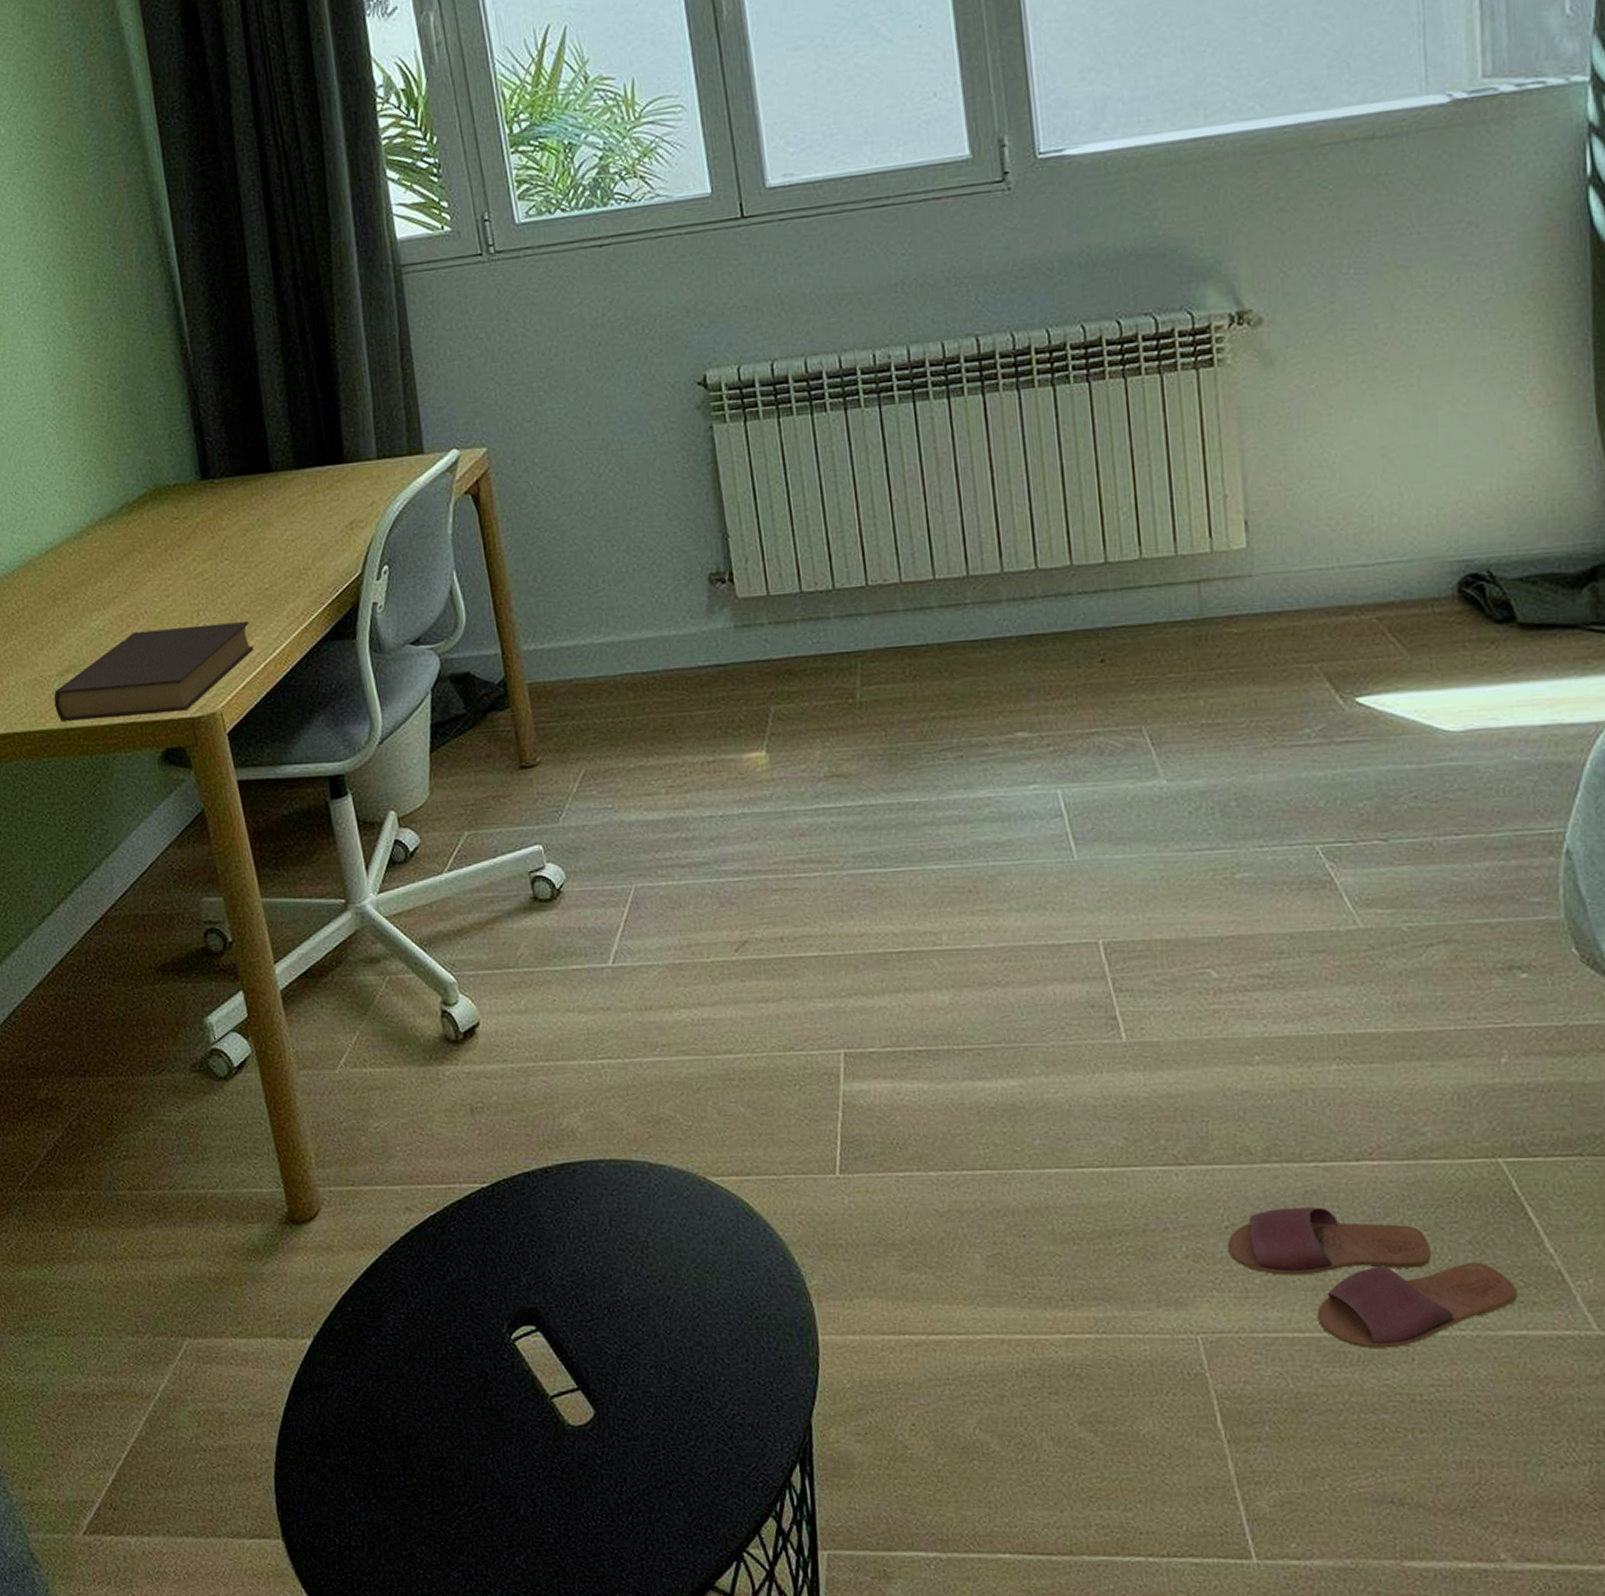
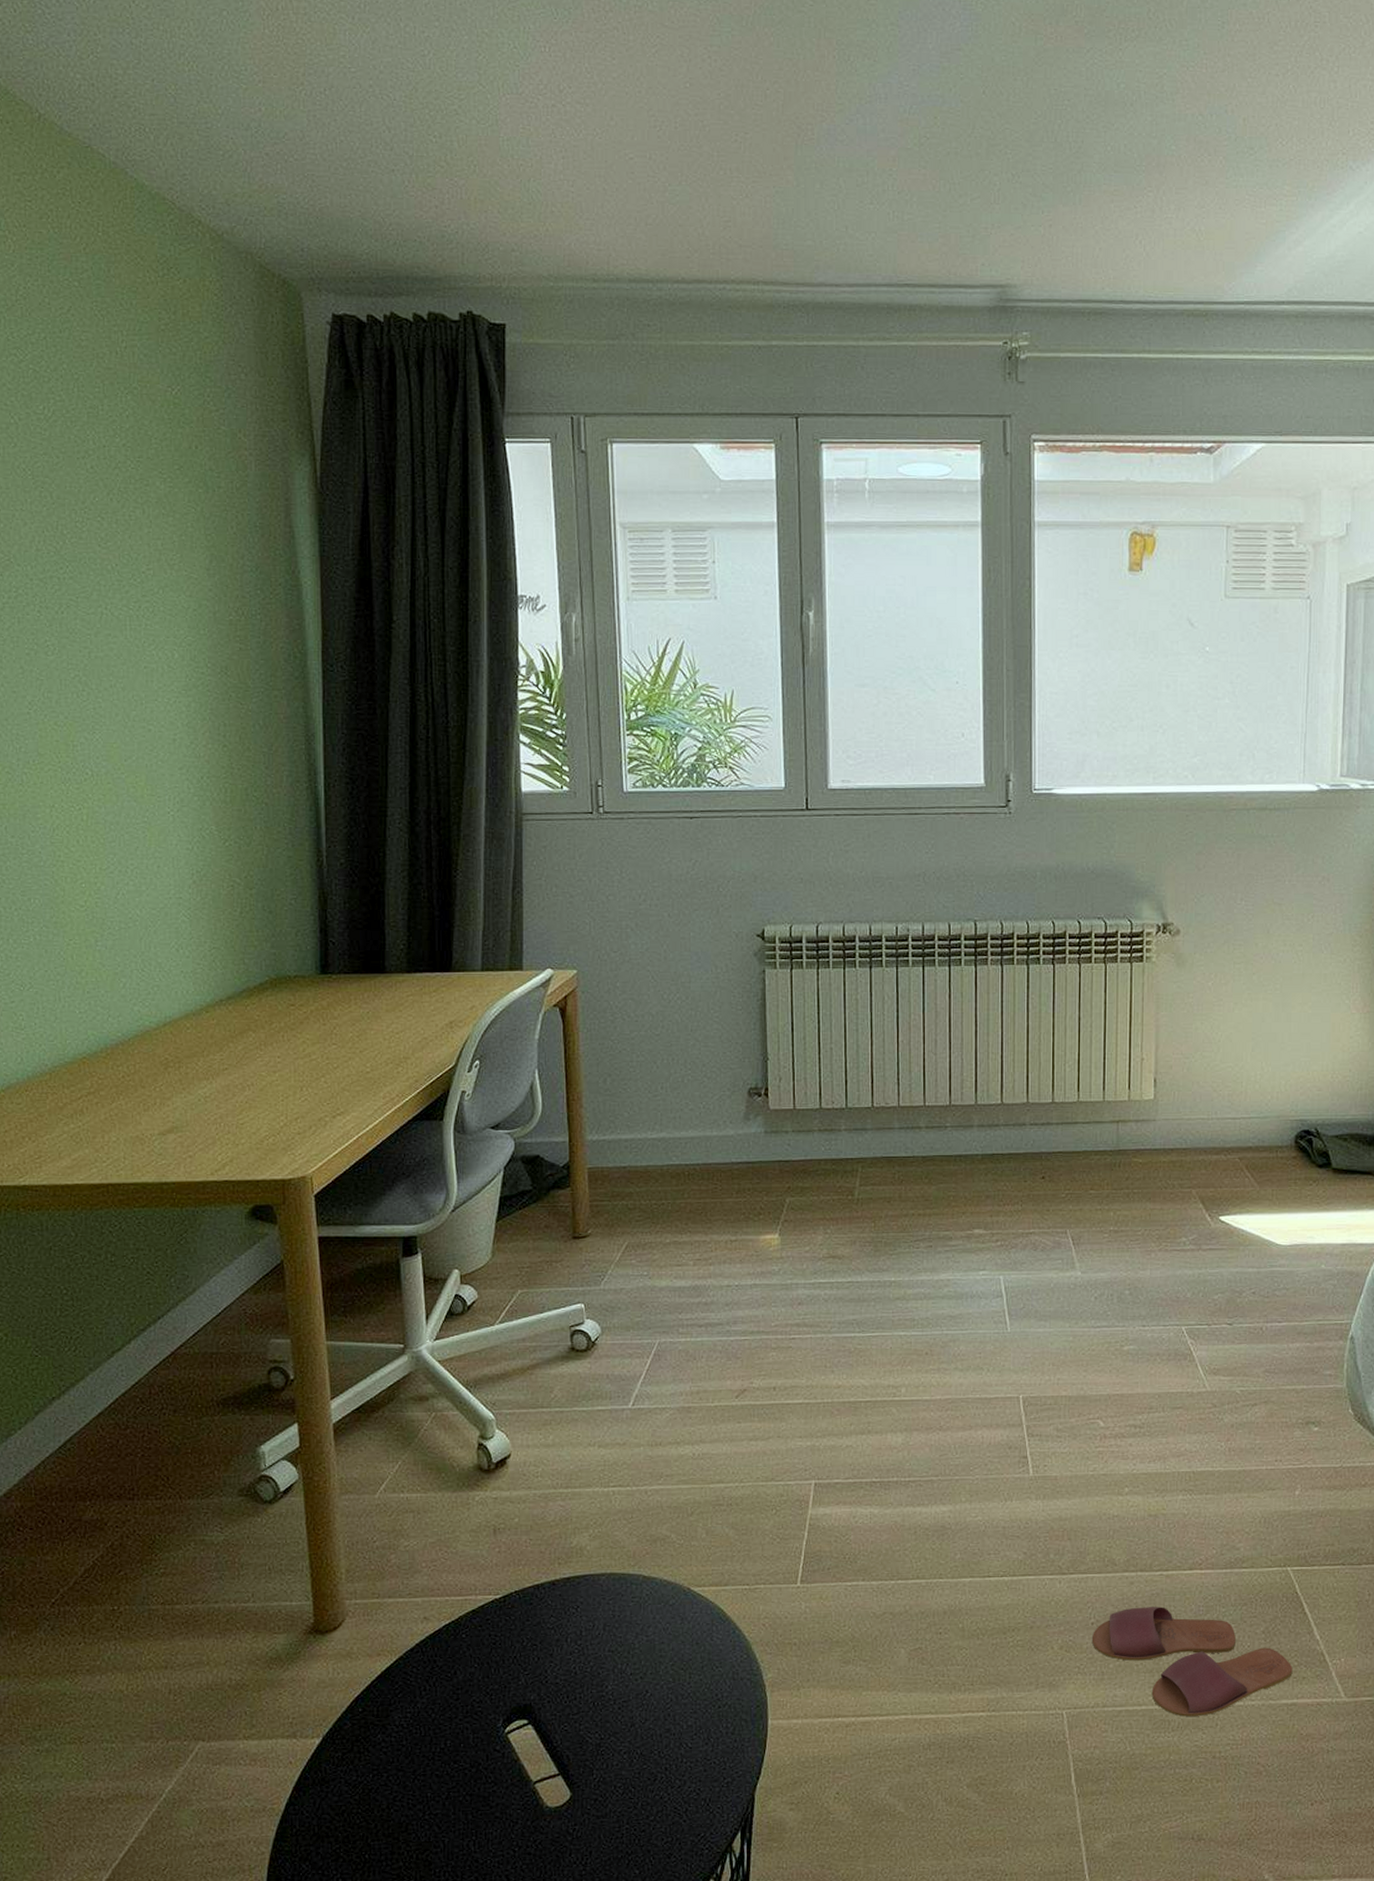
book: present [53,622,254,721] -> none [152,1099,349,1176]

